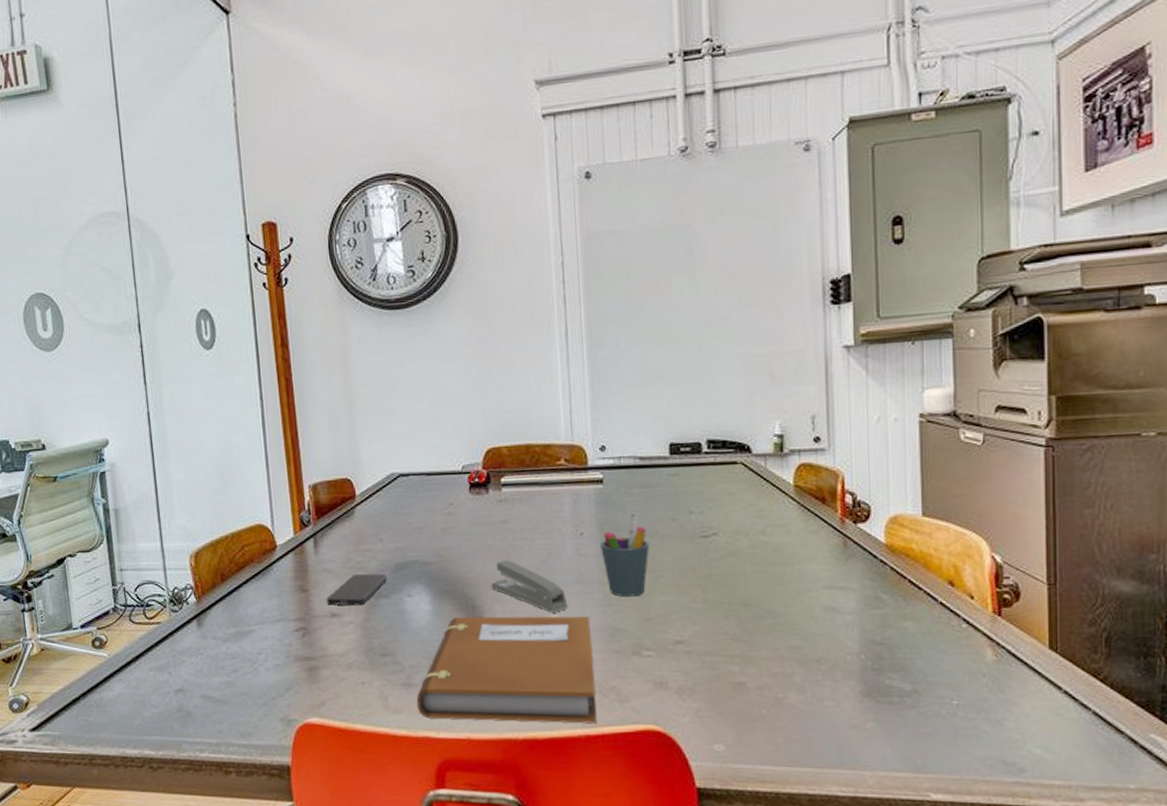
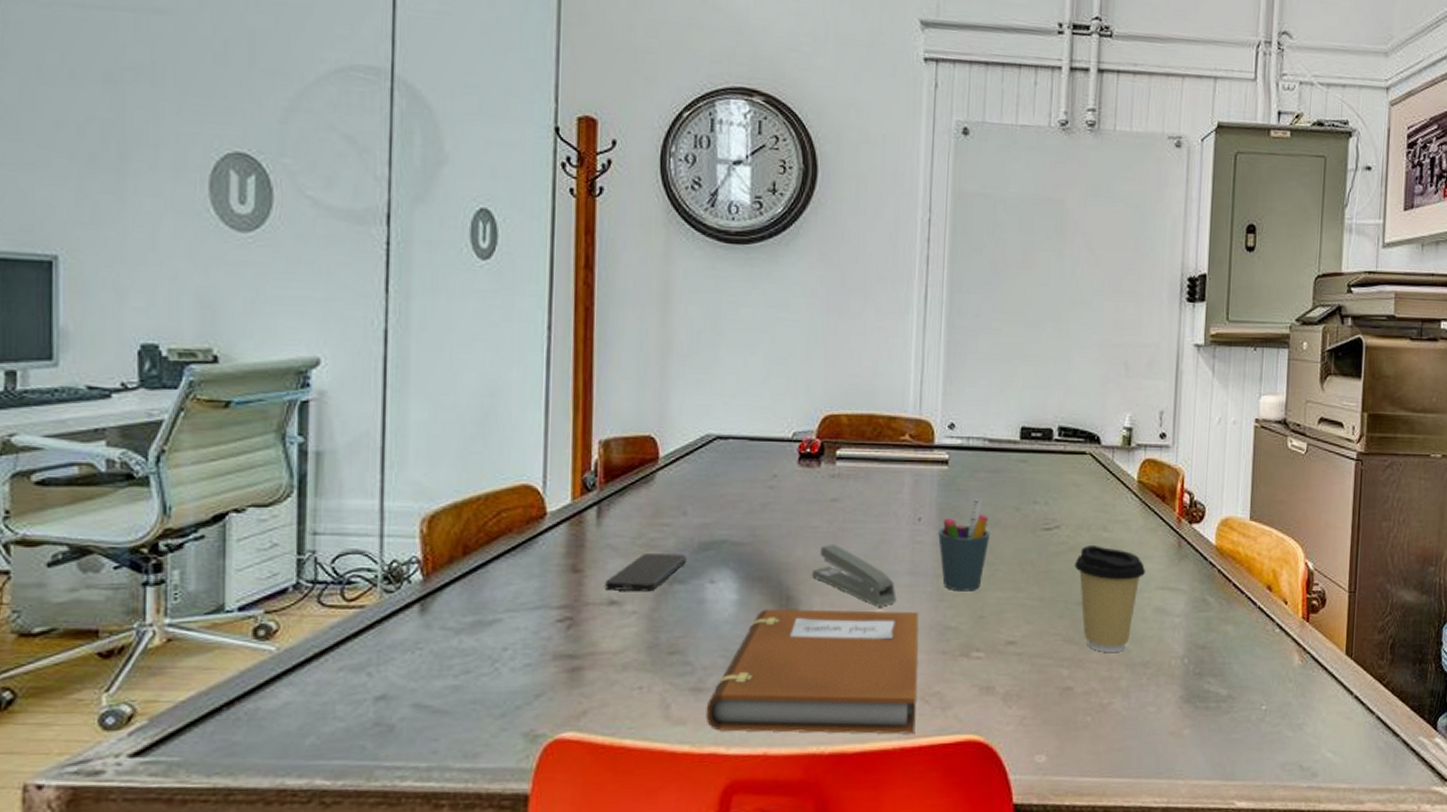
coffee cup: none [735,548,811,650] -> present [1074,544,1146,652]

